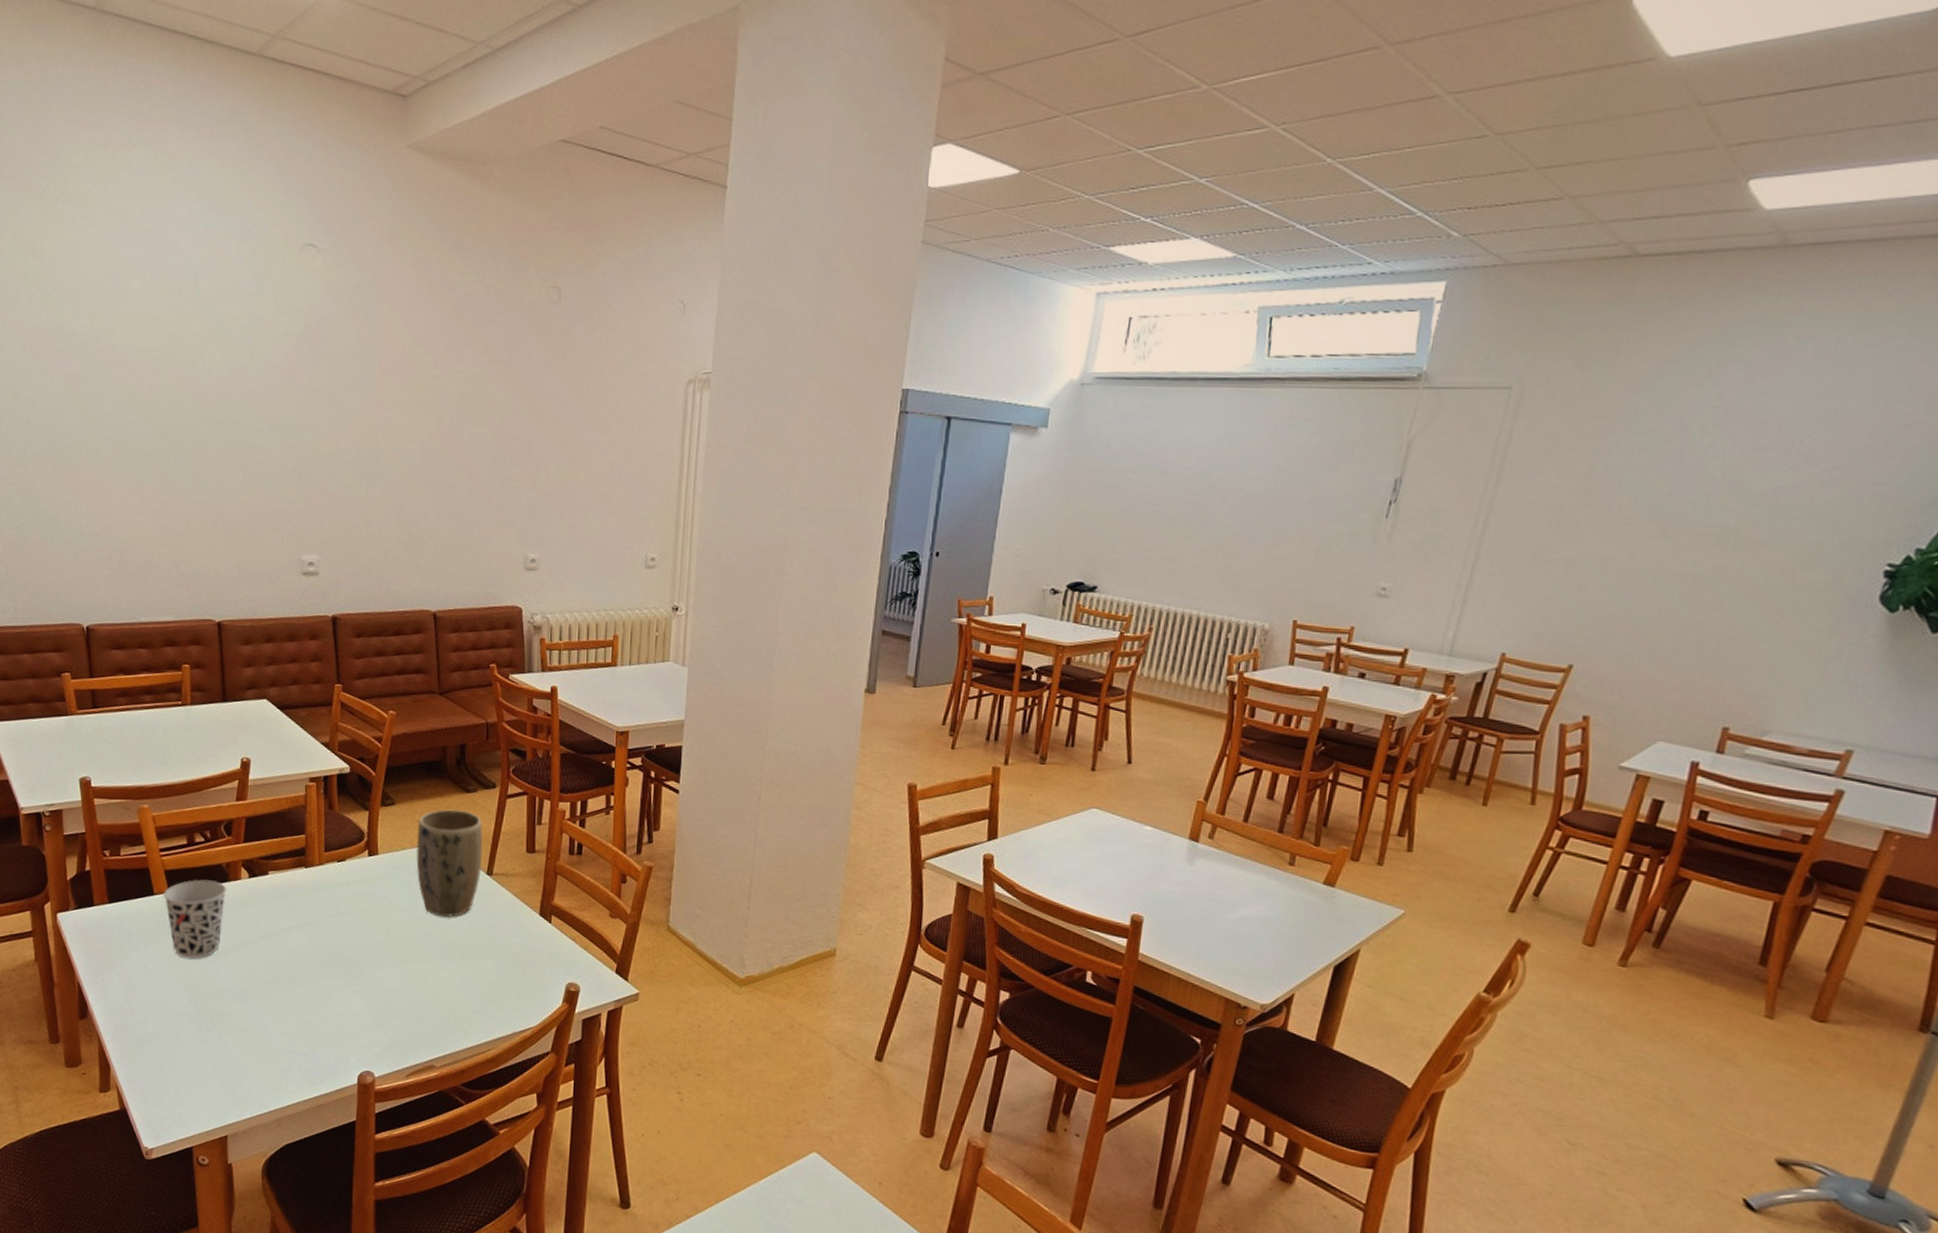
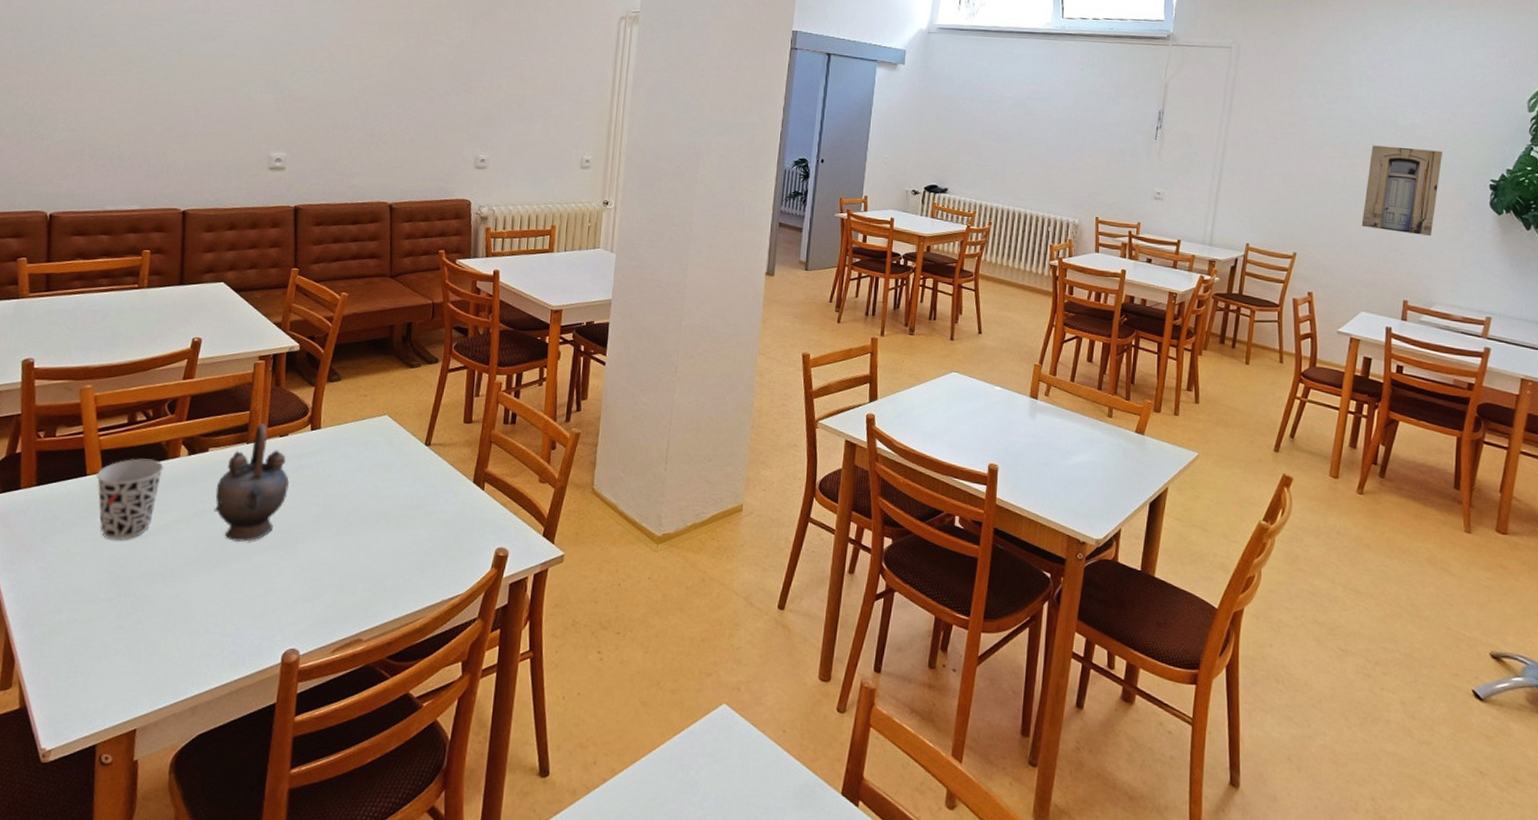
teapot: none [279,848,350,966] -> present [214,423,289,542]
plant pot: present [416,808,483,917] -> none [357,383,424,488]
wall art: none [1675,518,1818,643] -> present [1361,145,1443,237]

